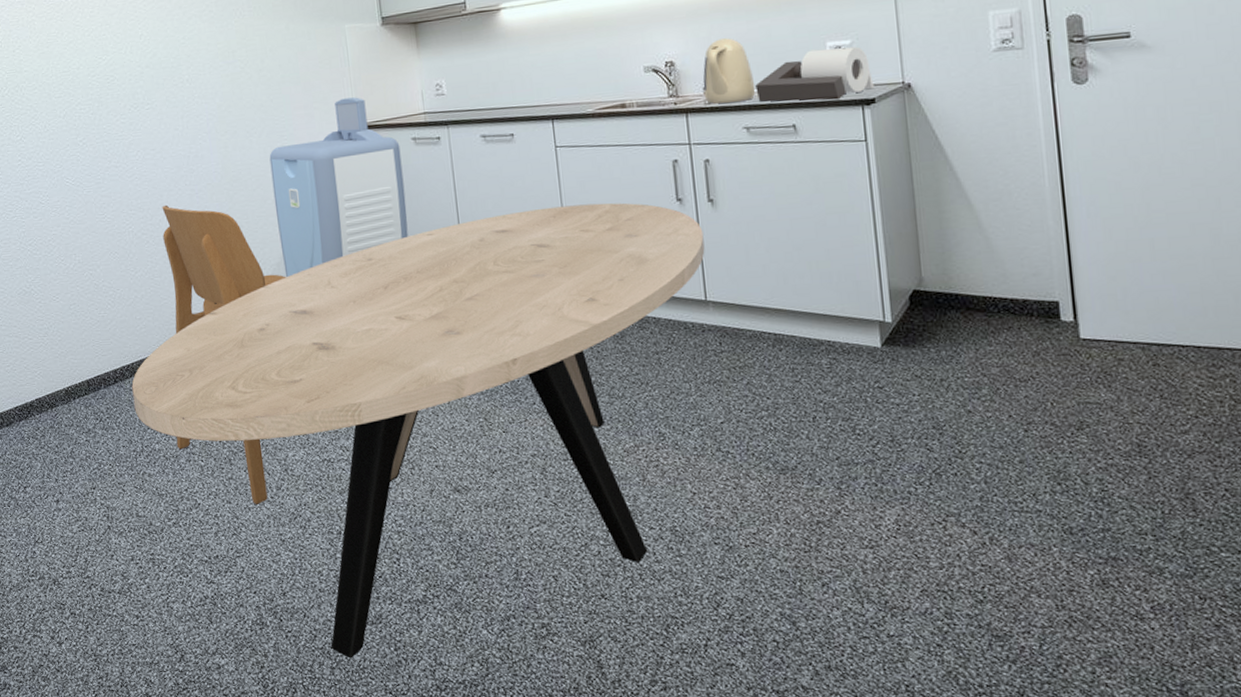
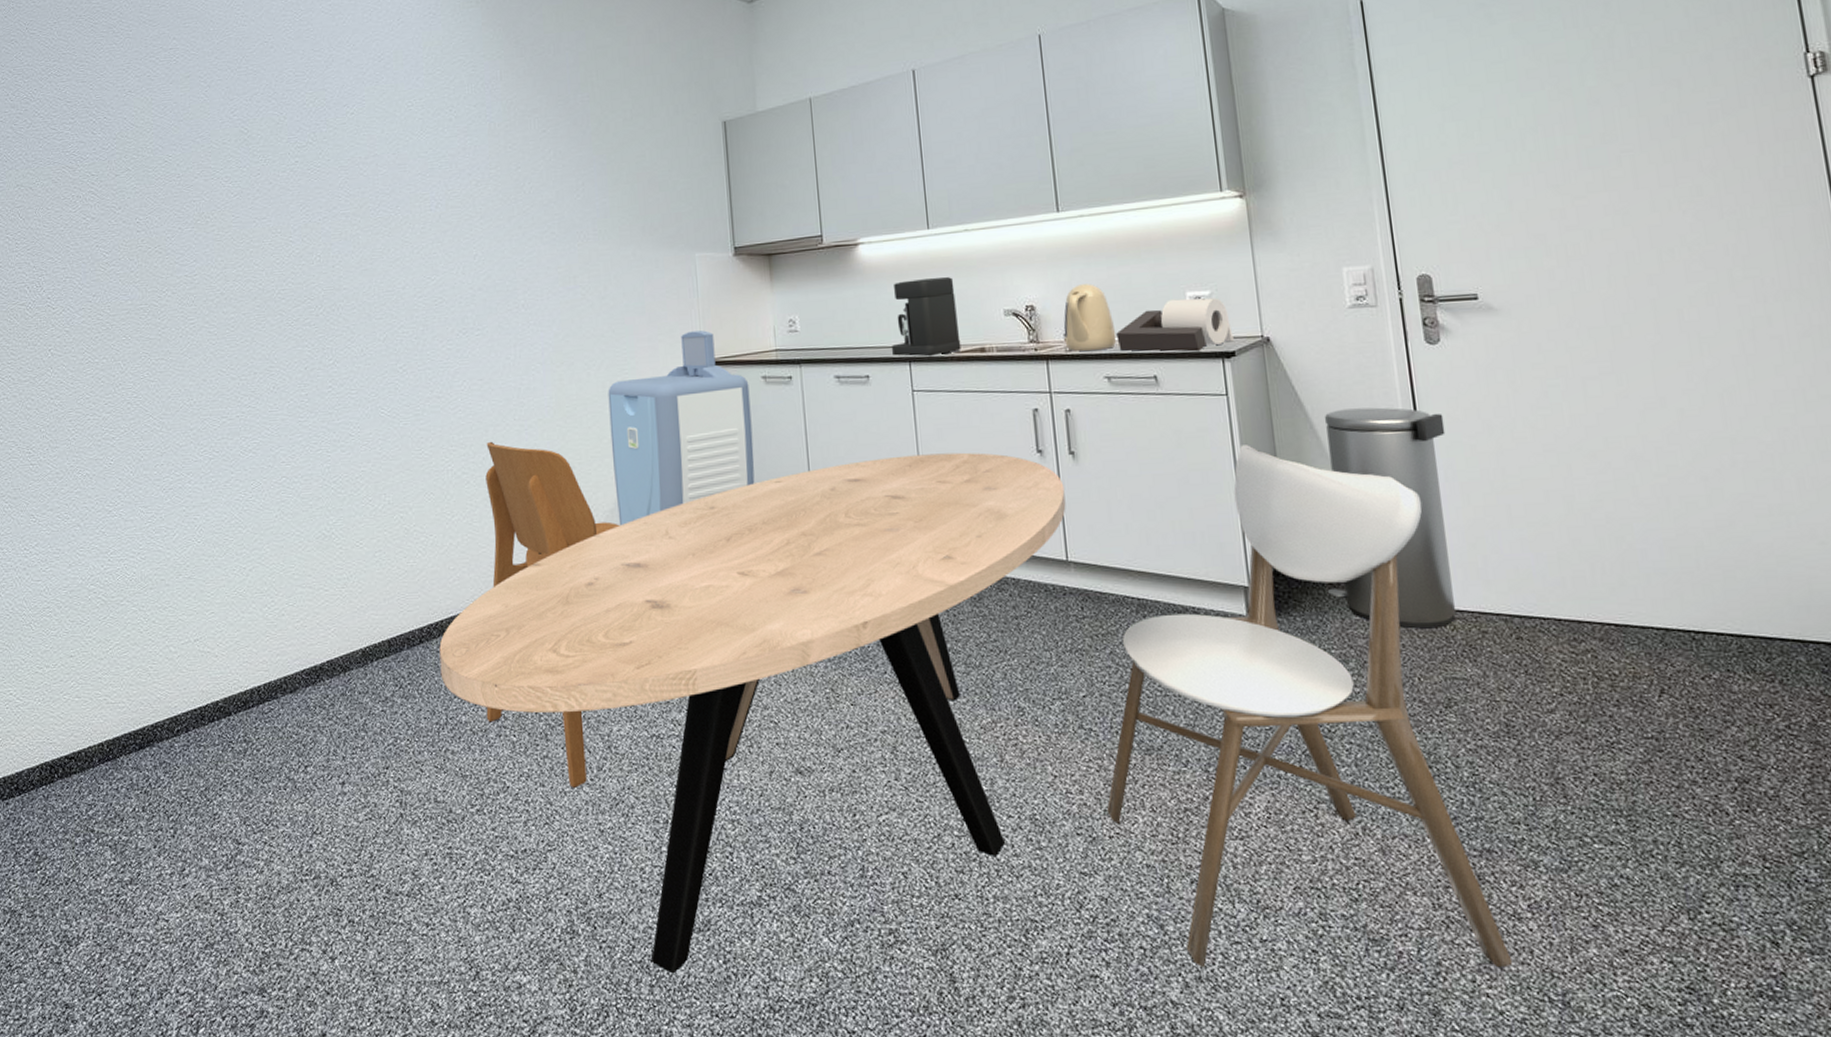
coffee maker: none [534,37,602,115] -> present [891,277,961,357]
dining chair: none [742,188,1133,662] -> present [1106,445,1513,968]
pedal bin: none [962,147,1092,358] -> present [1324,407,1456,629]

